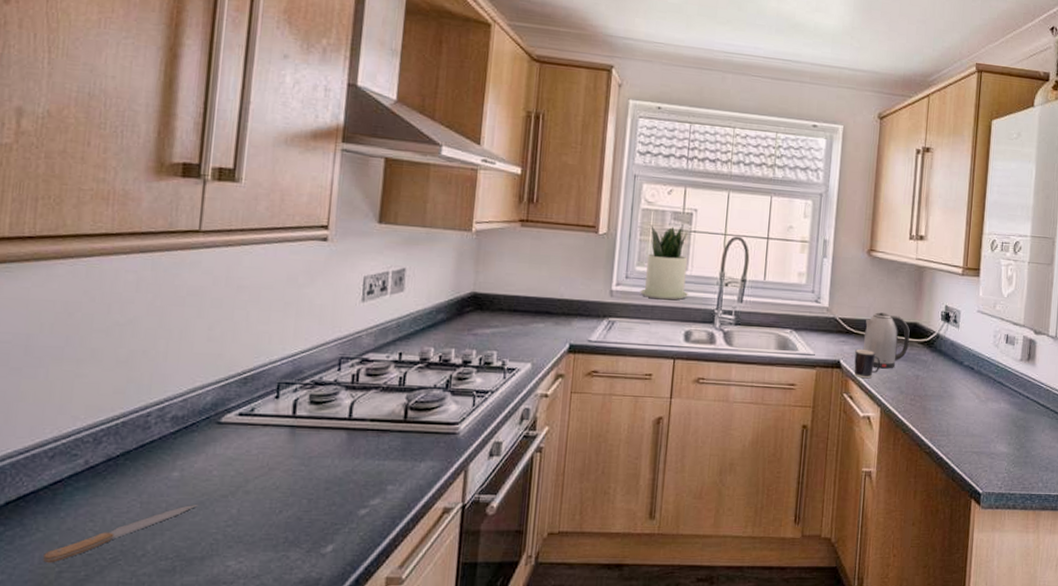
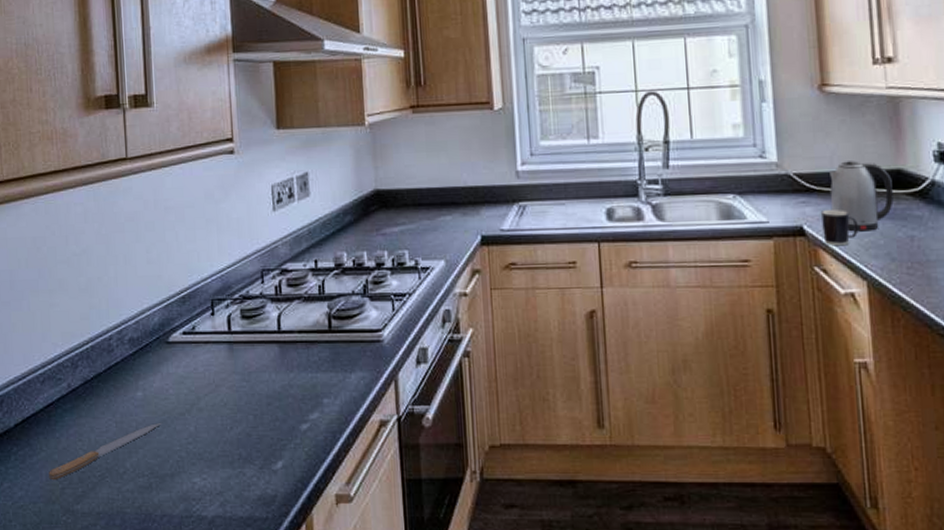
planter: present [640,224,688,300] -> none [548,89,603,176]

